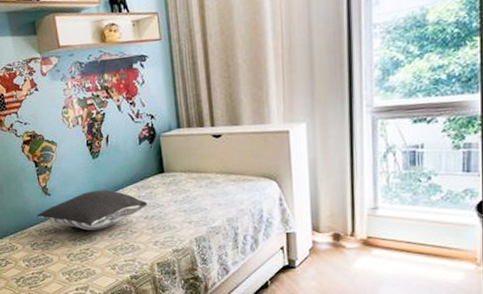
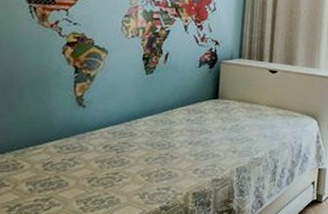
pillow: present [36,189,148,231] -> none [61,108,196,152]

